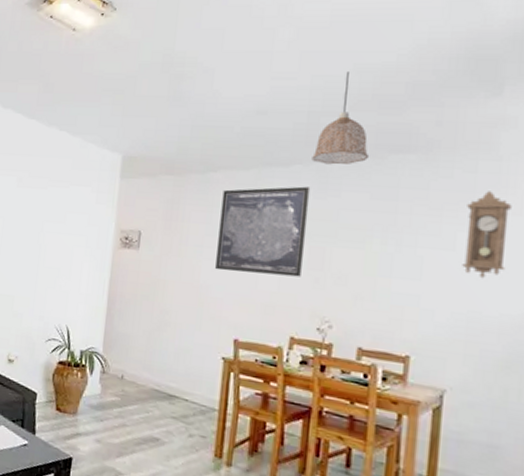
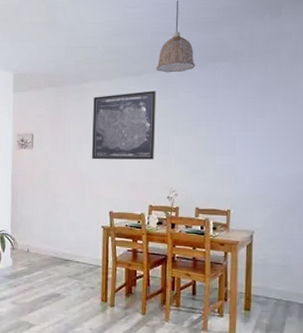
pendulum clock: present [462,191,512,279] -> none [261,87,290,150]

